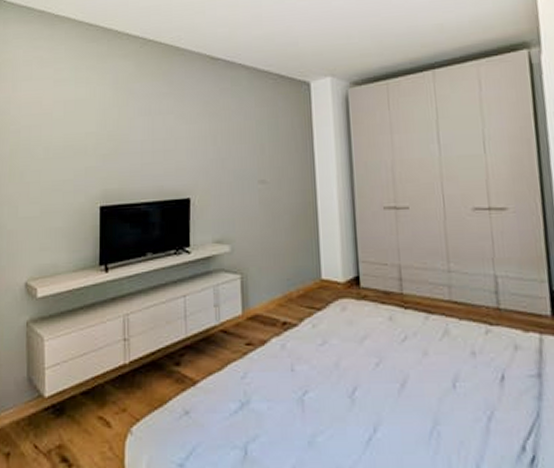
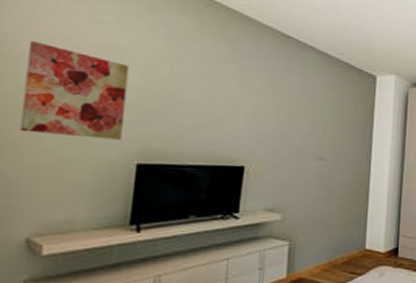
wall art: none [14,107,86,188] -> present [19,41,129,140]

